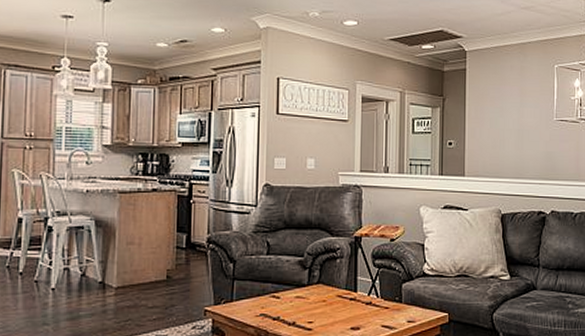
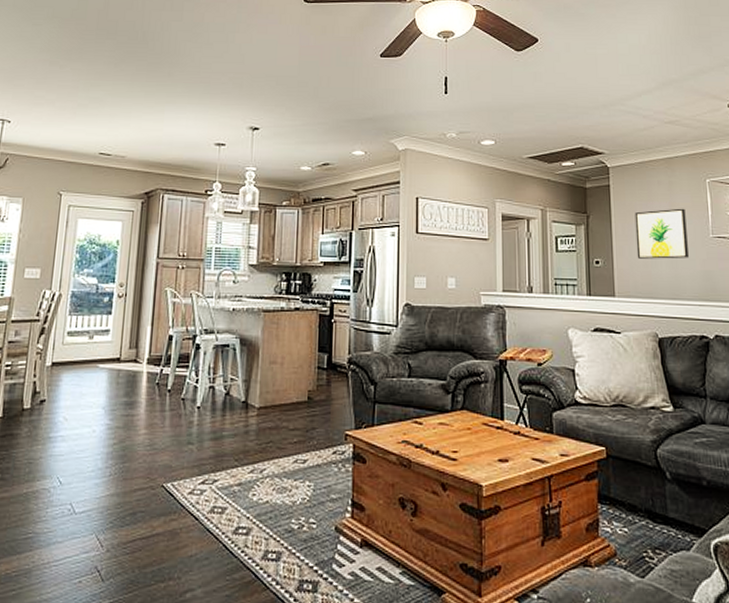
wall art: none [487,92,534,141] -> present [634,208,689,259]

